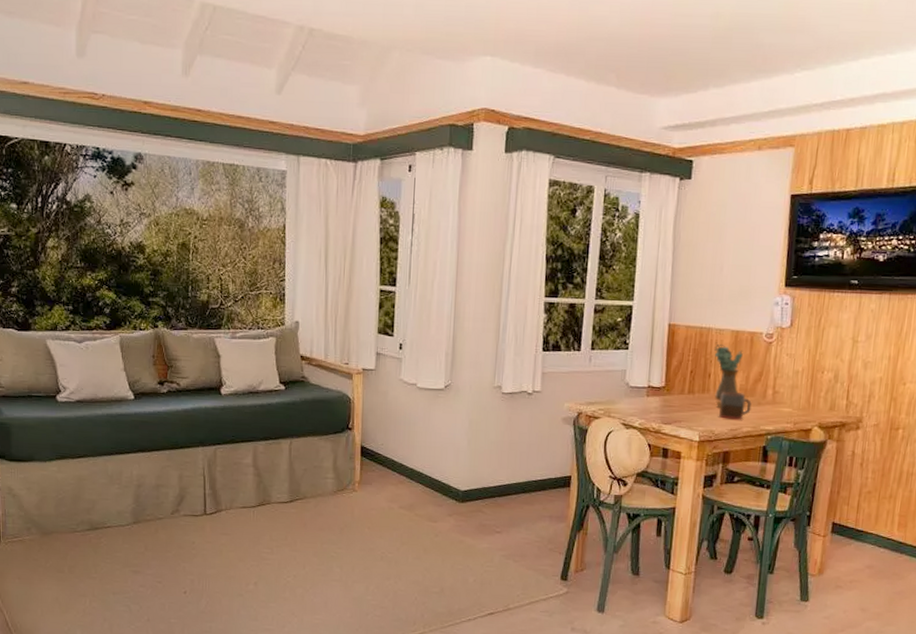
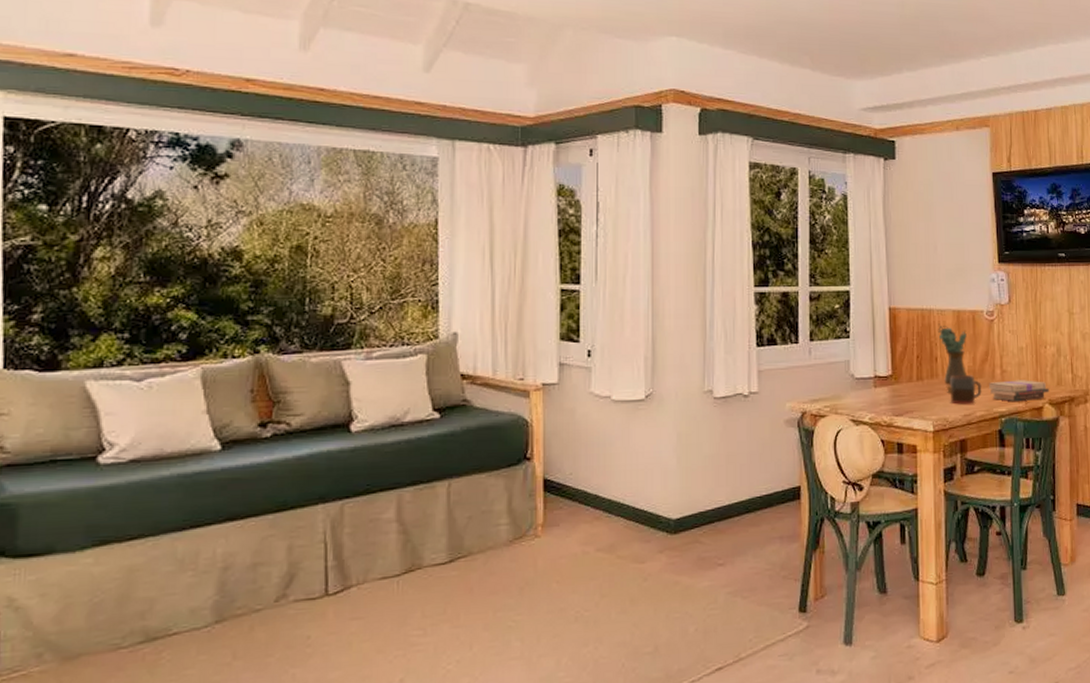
books: none [759,401,821,422] -> present [989,380,1050,402]

